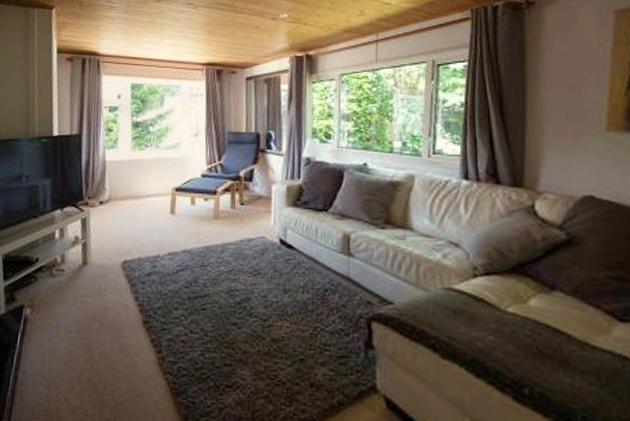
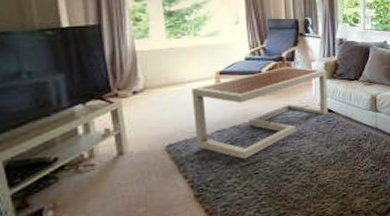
coffee table: none [148,187,289,290] -> present [192,66,328,159]

